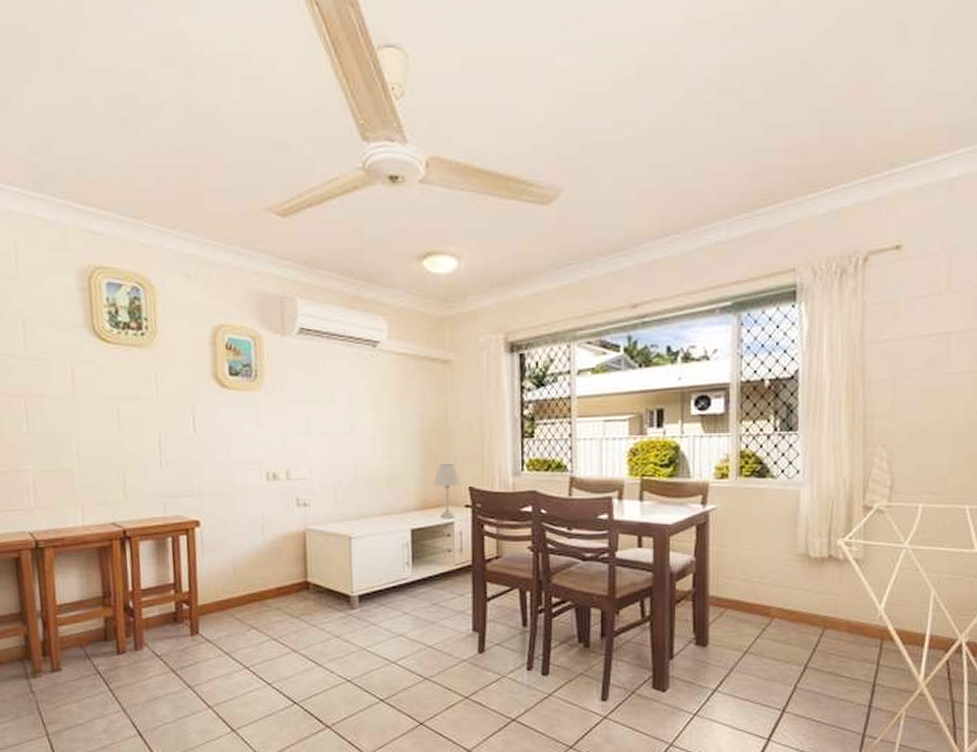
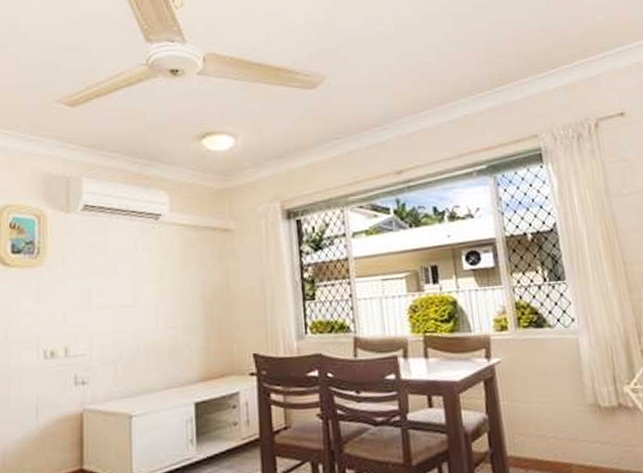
table lamp: present [433,463,461,519] -> none [216,330,245,390]

